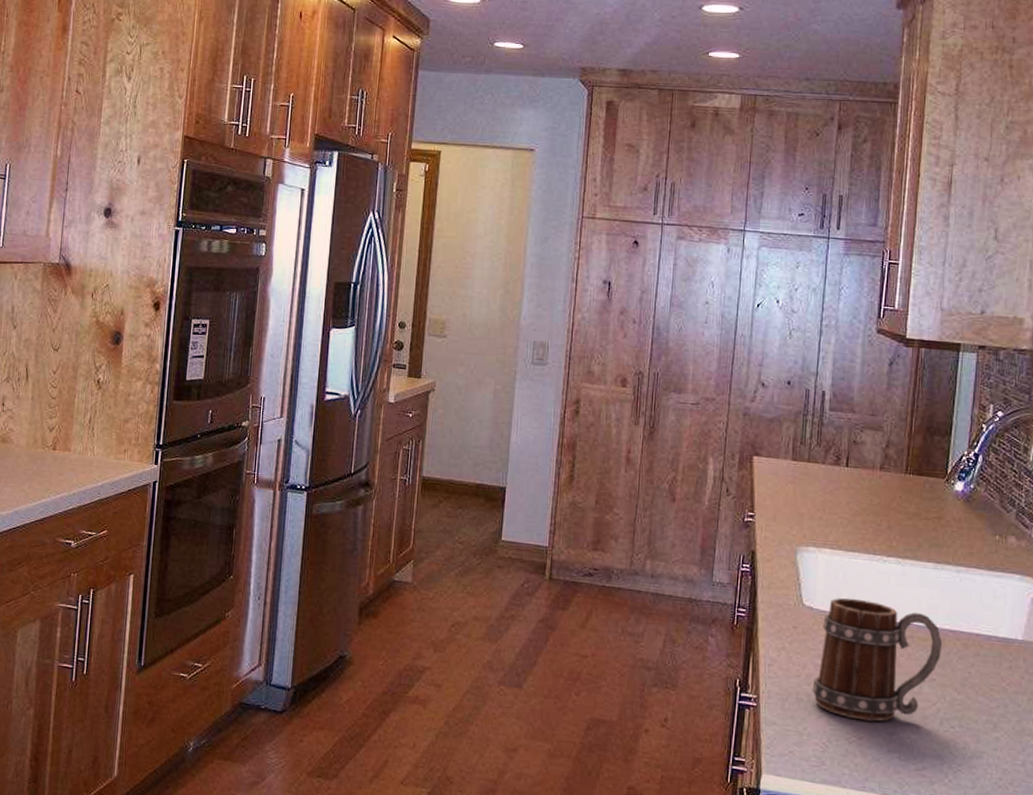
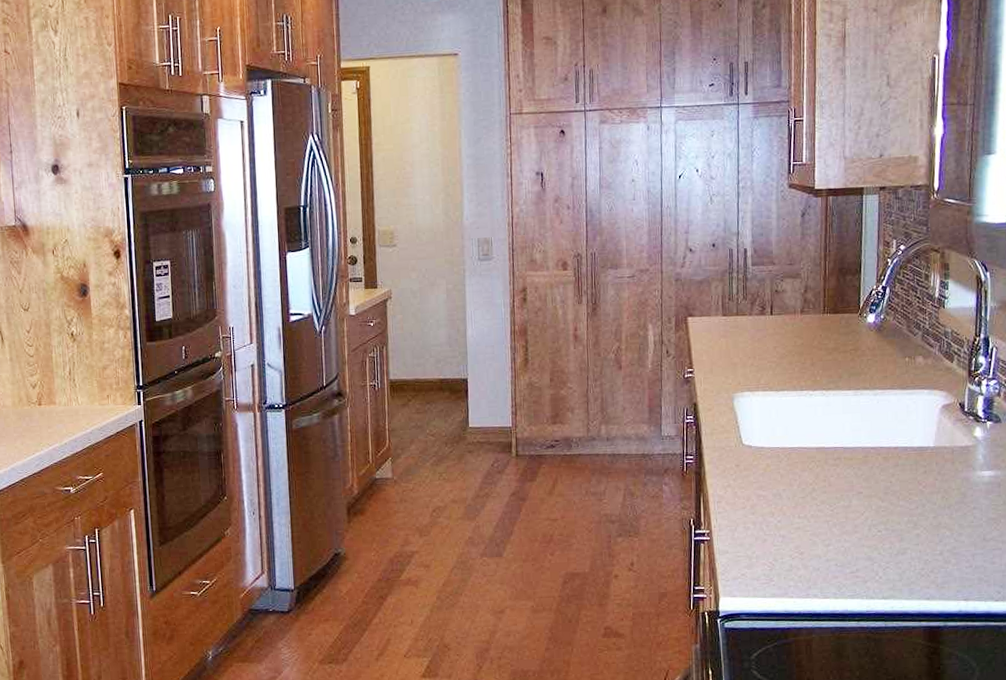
mug: present [812,598,942,722] -> none [757,432,866,538]

